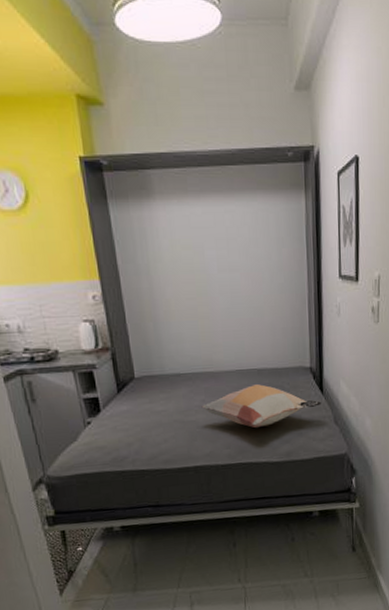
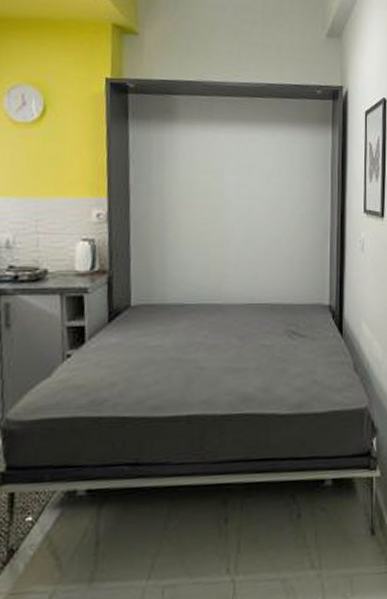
decorative pillow: present [201,384,322,428] -> none [203,321,341,371]

